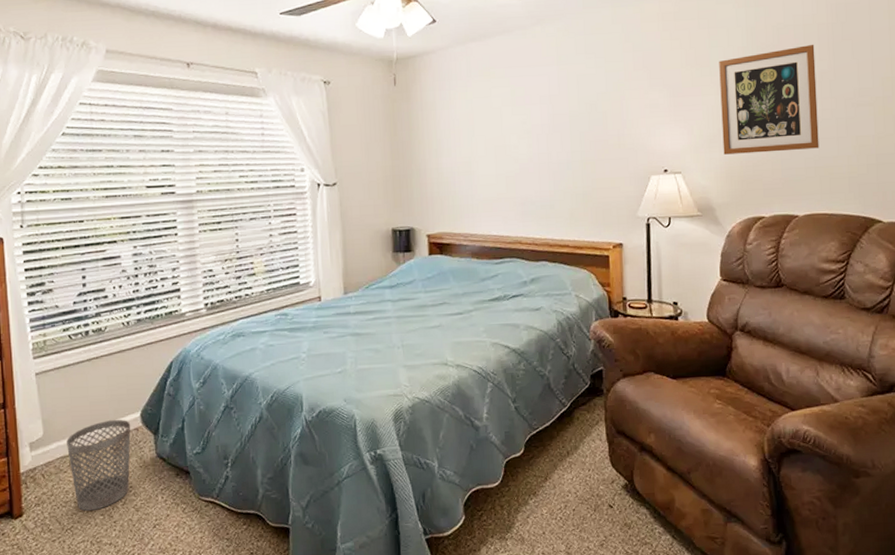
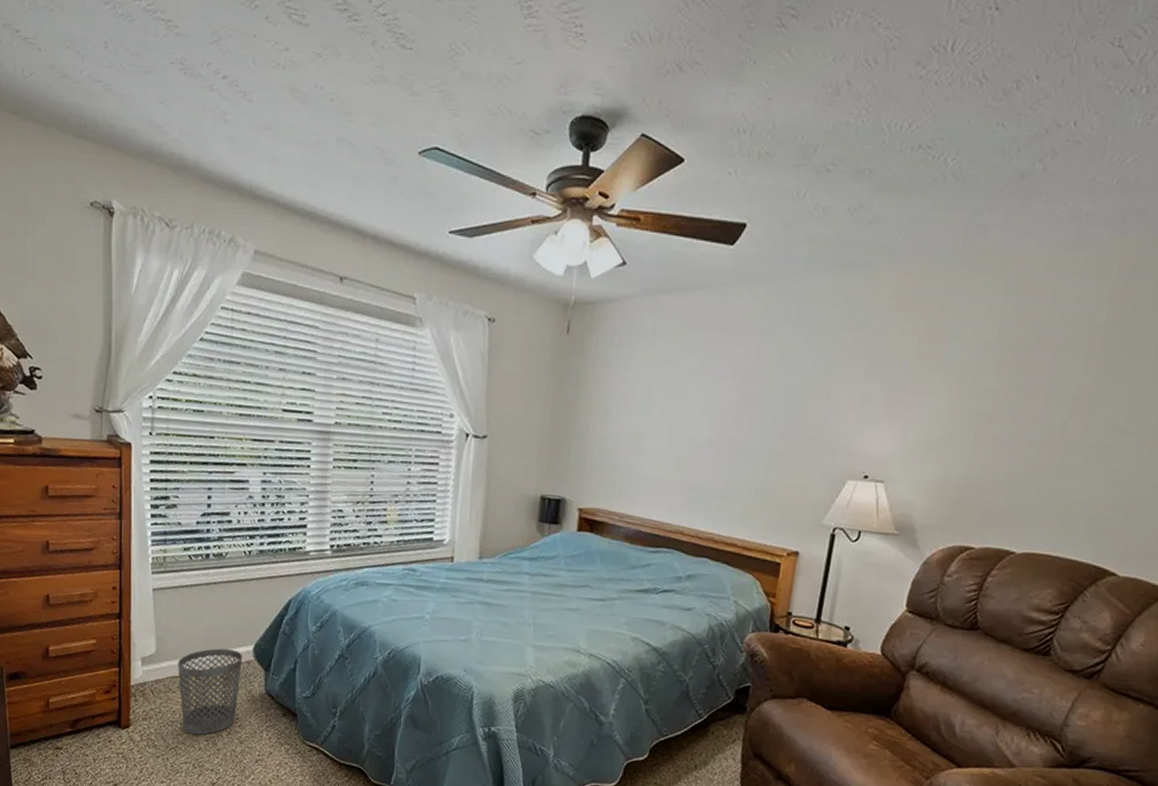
wall art: present [719,44,819,155] -> none [939,350,1082,478]

